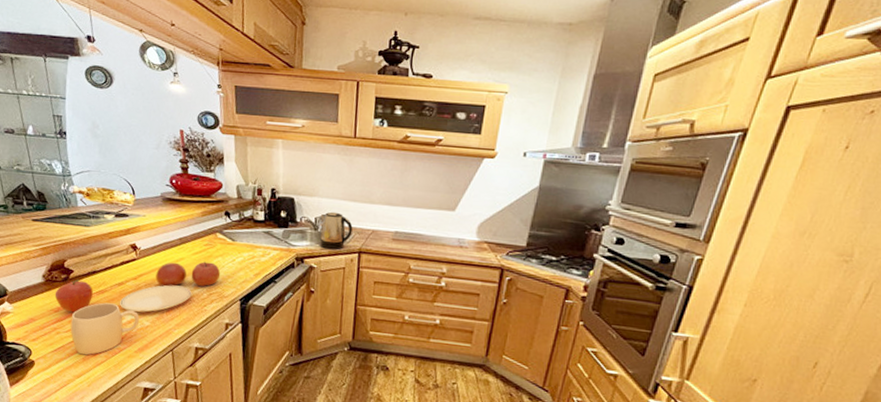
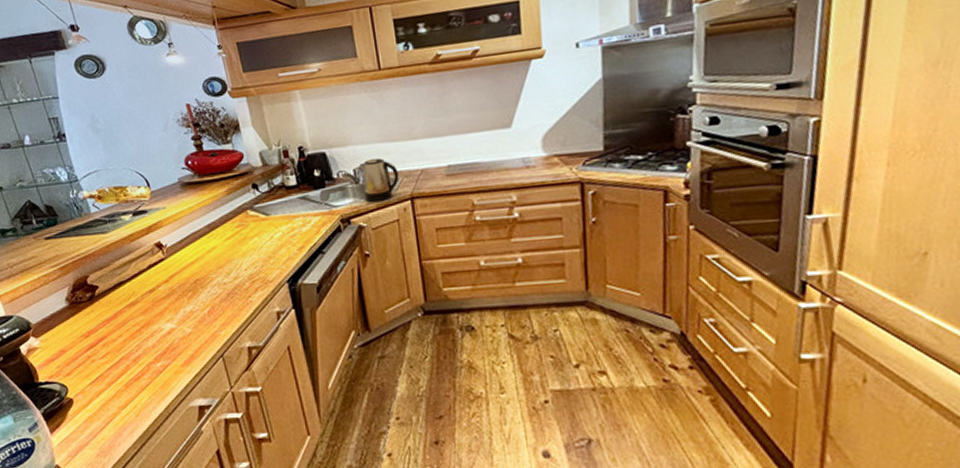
fruit: present [54,279,93,313] -> none [82,295,124,334]
mug: present [70,302,140,355] -> none [104,314,180,381]
plate: present [120,285,192,313] -> none [155,279,233,320]
fruit: present [156,262,187,287] -> none [188,253,224,284]
fruit: present [191,261,221,287] -> none [227,245,260,276]

